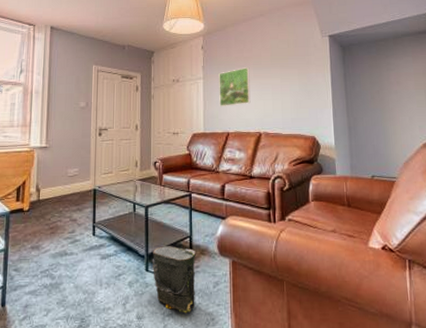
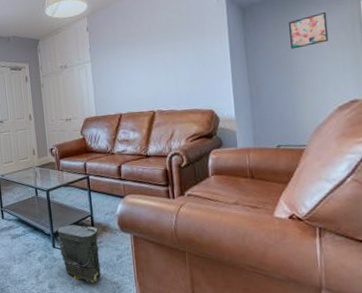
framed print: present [219,67,251,106] -> none [106,44,142,88]
wall art: none [382,59,415,88] -> present [289,12,329,49]

